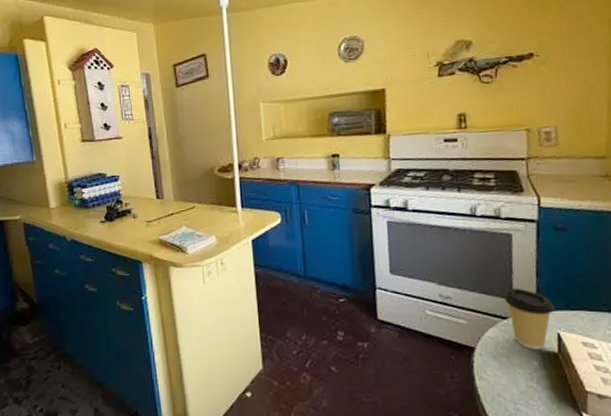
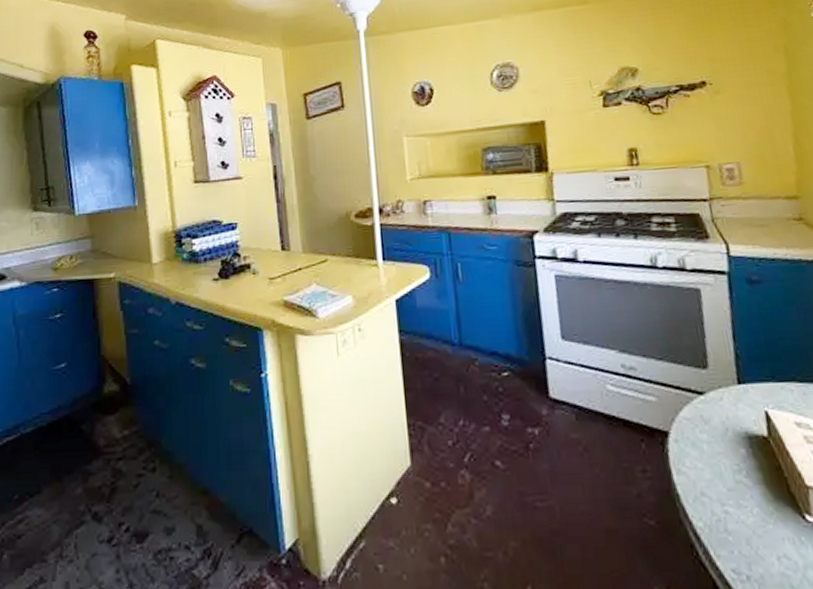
coffee cup: present [504,288,555,350] -> none [698,355,759,433]

